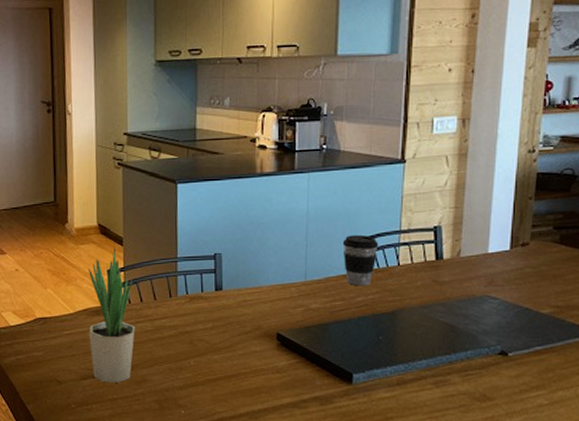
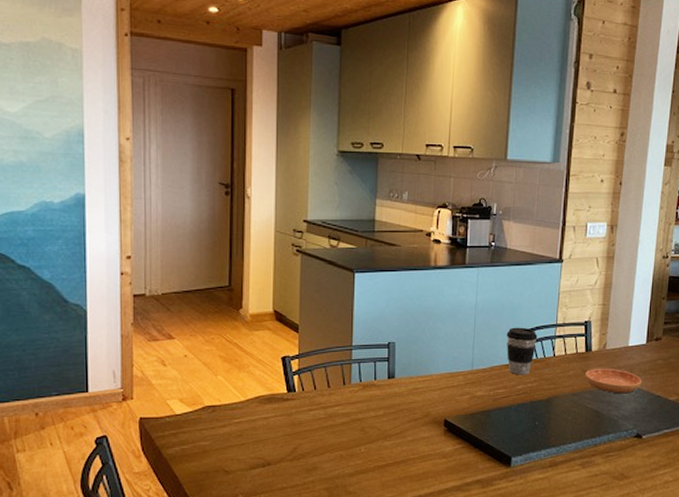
potted plant: present [89,247,135,383] -> none [260,334,308,472]
saucer: none [436,277,506,306] -> present [585,368,642,394]

